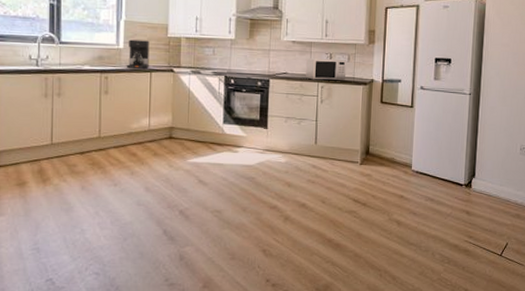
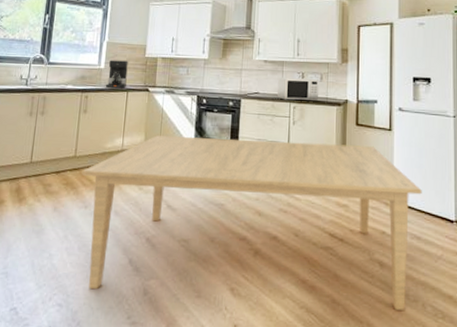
dining table: none [107,115,437,259] -> present [81,135,422,310]

